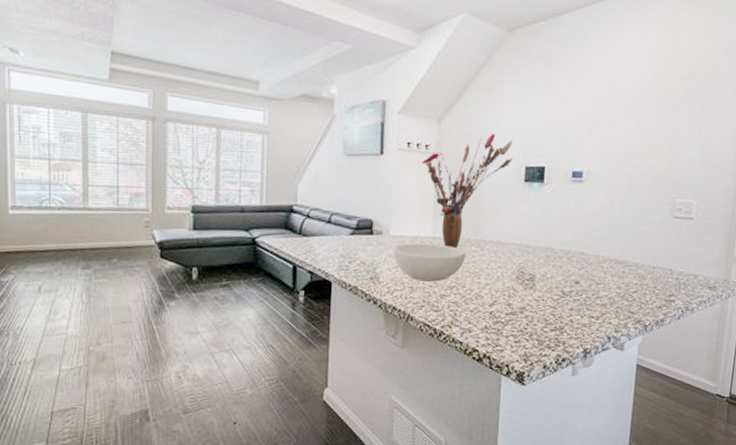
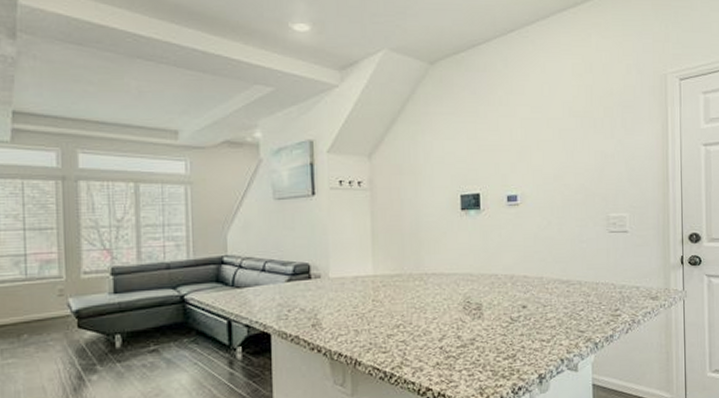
bowl: present [394,242,467,282] -> none [334,282,410,323]
bouquet: present [422,134,512,249] -> none [355,165,447,285]

